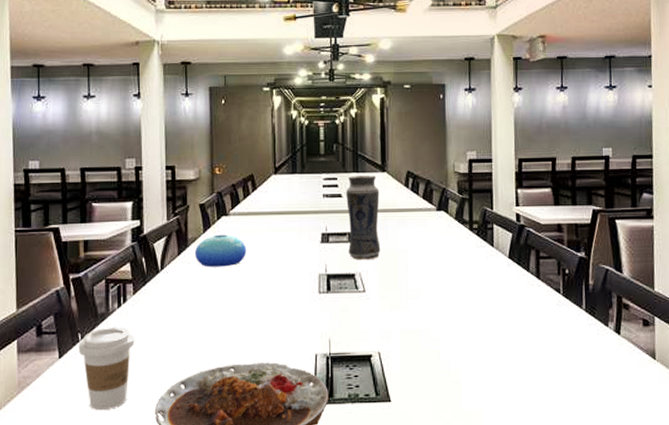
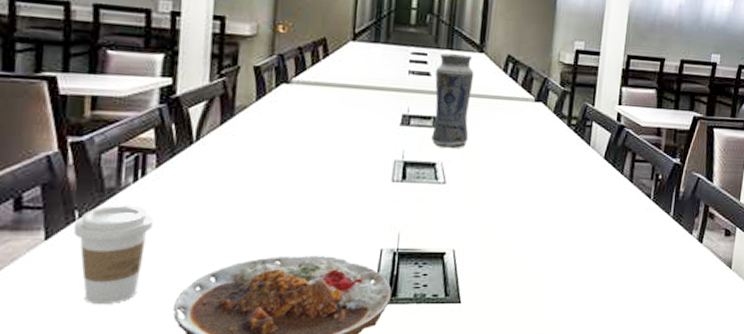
bowl: present [194,234,247,267] -> none [242,104,310,144]

